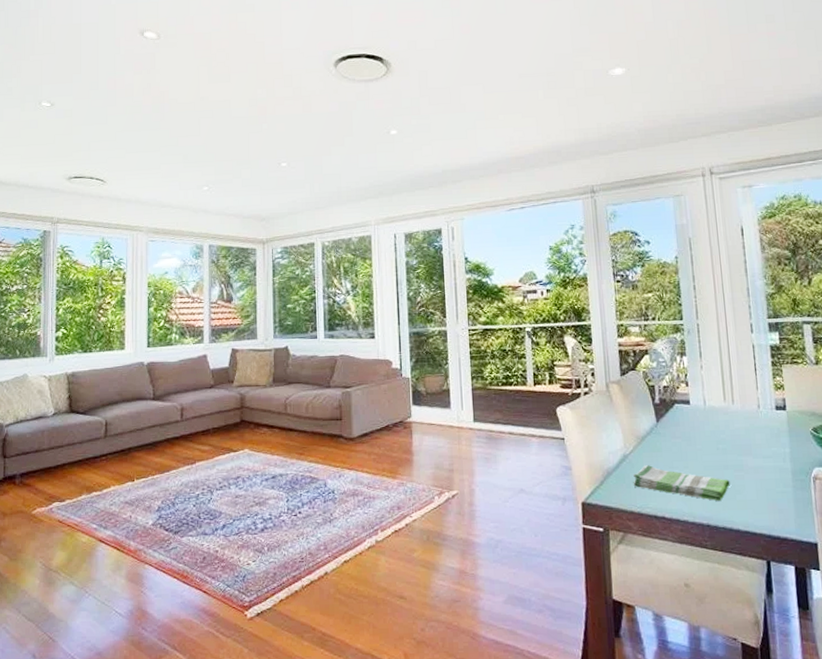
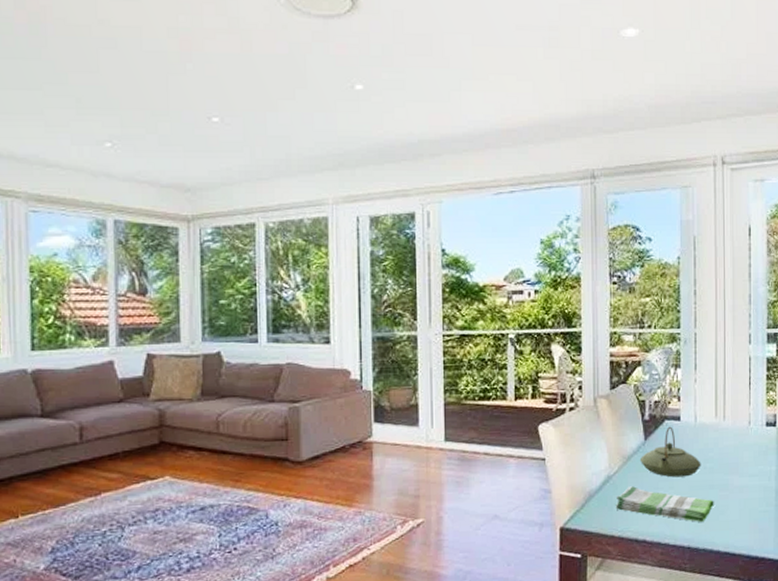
teapot: none [653,409,714,458] -> present [639,426,701,478]

